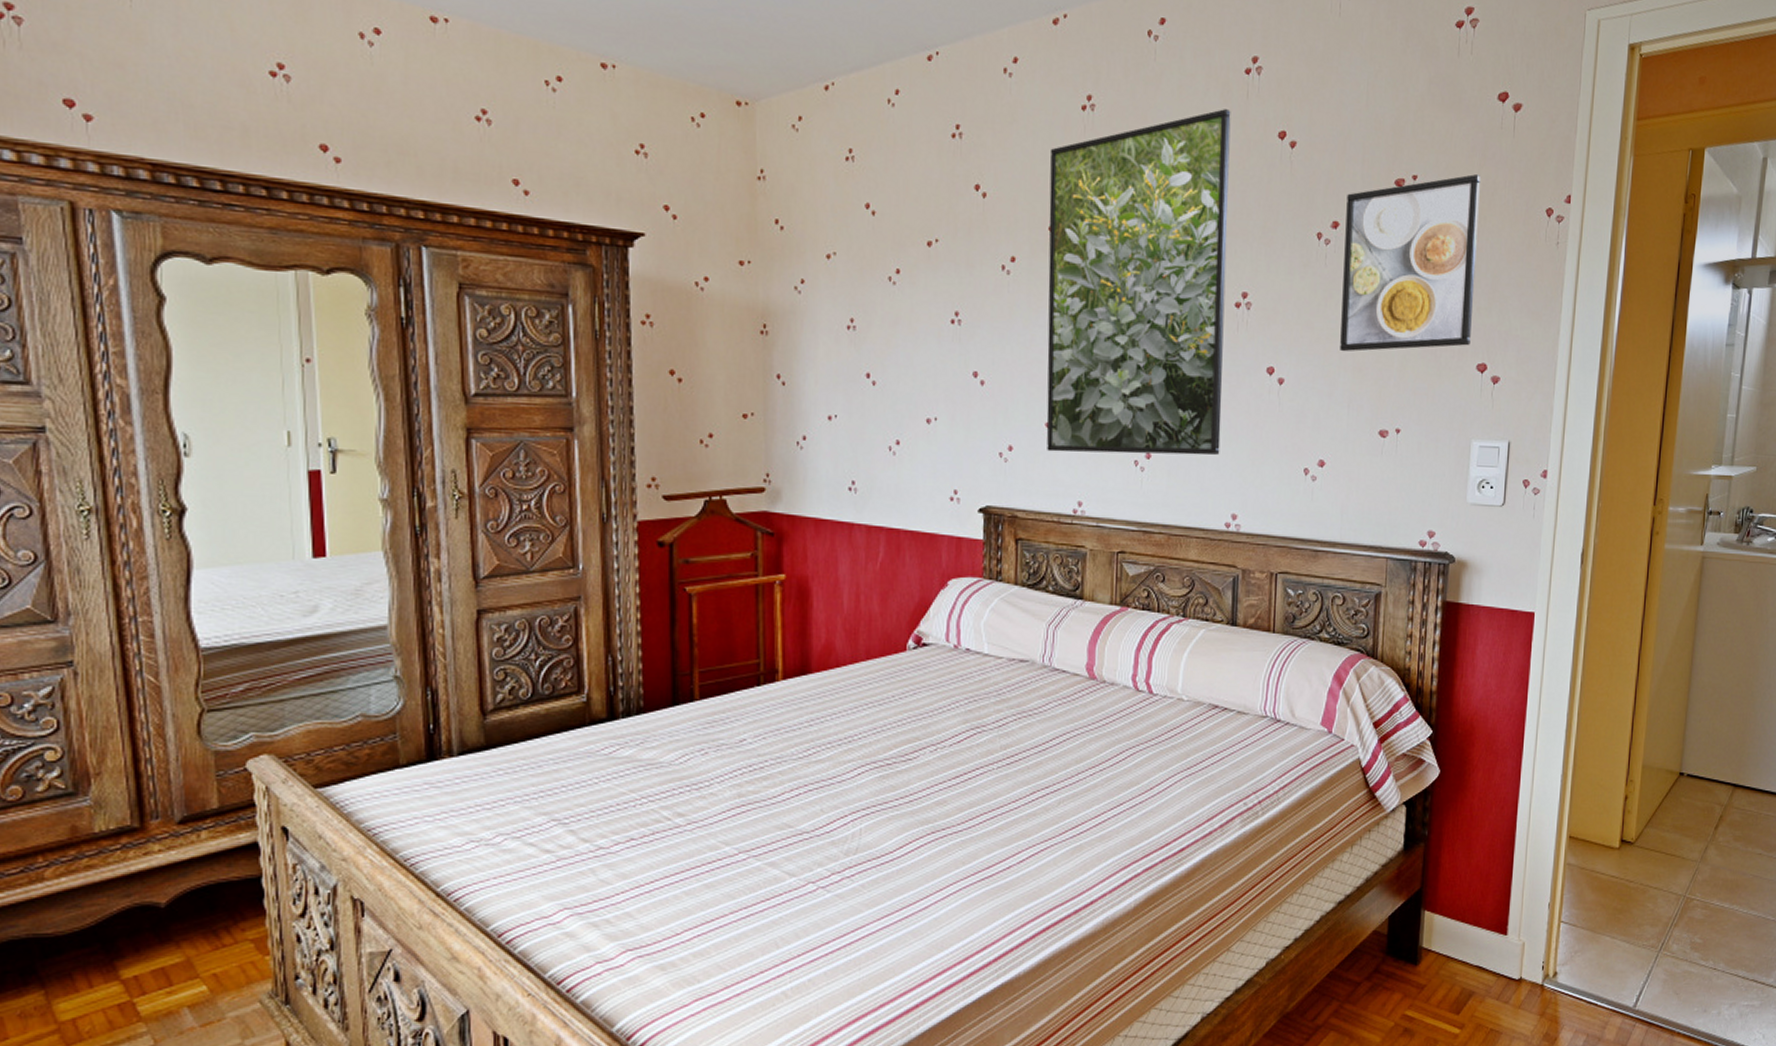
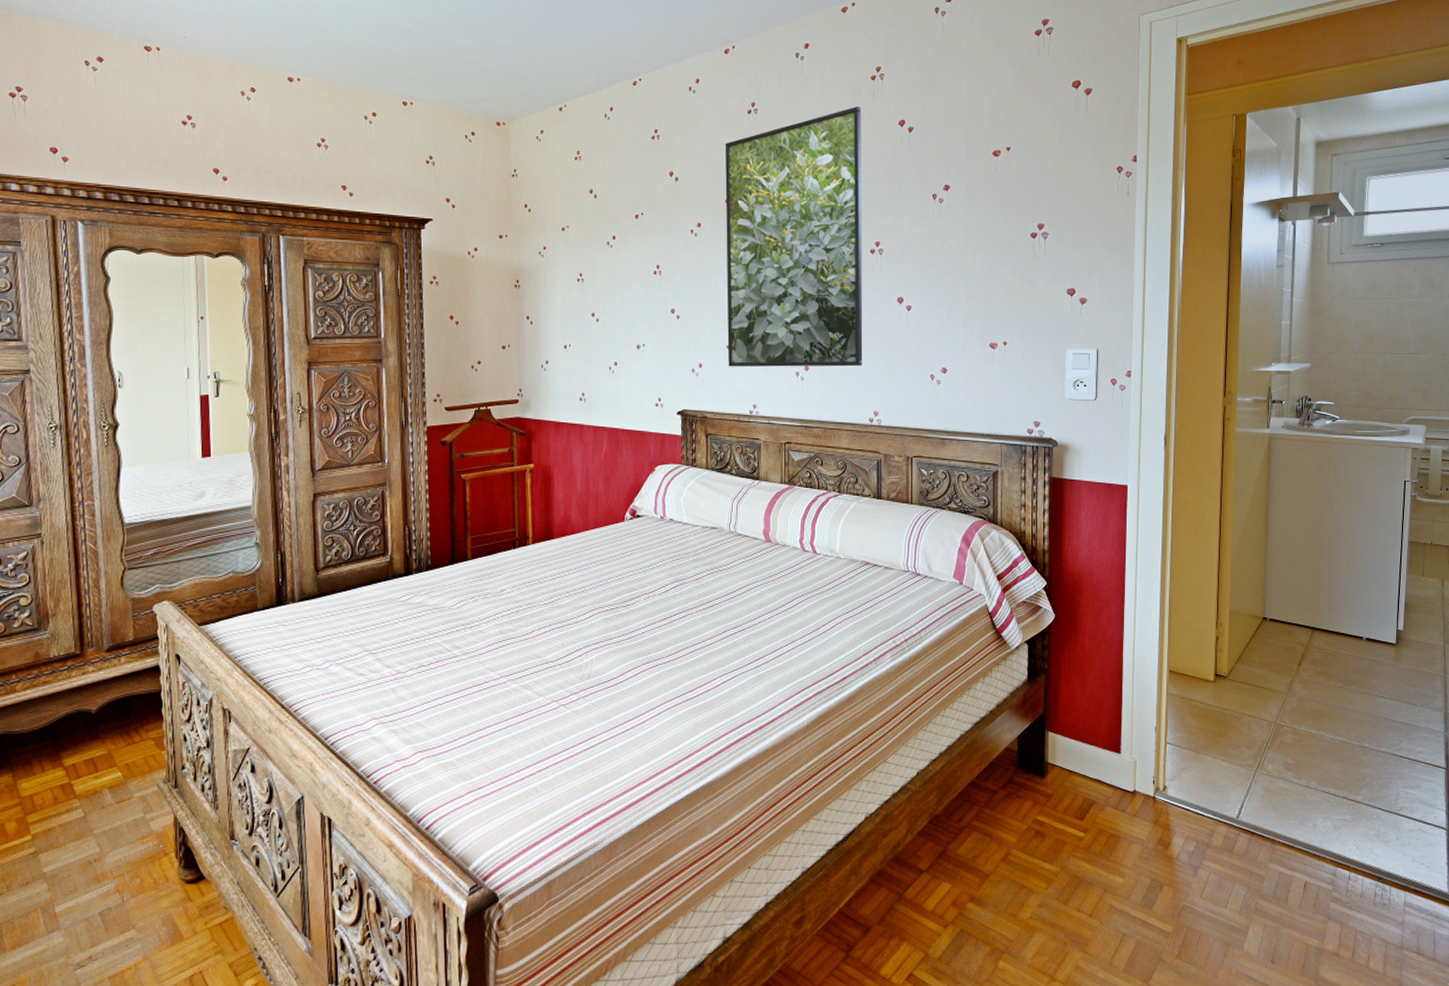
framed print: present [1340,174,1480,352] -> none [955,144,1062,284]

